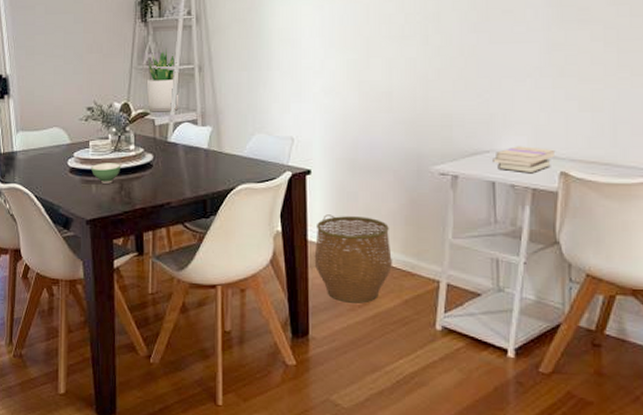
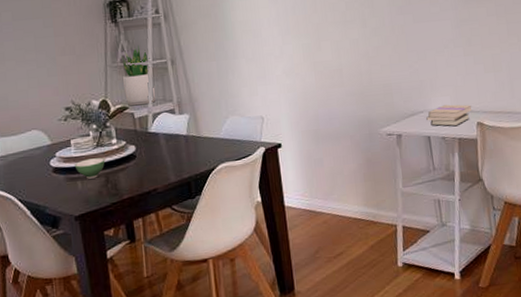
basket: present [314,214,392,304] -> none [291,178,358,256]

